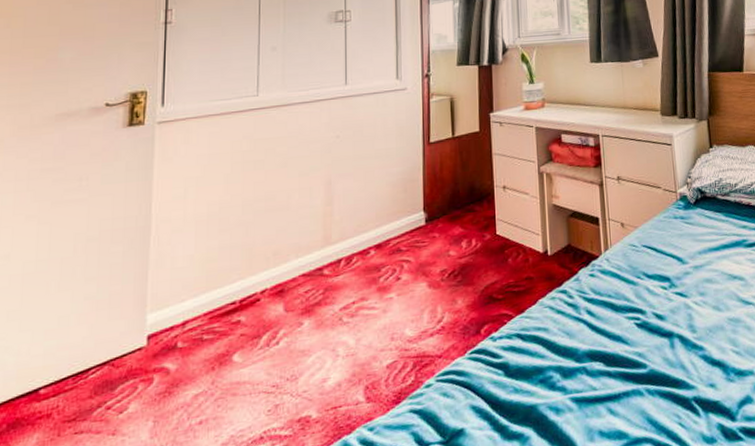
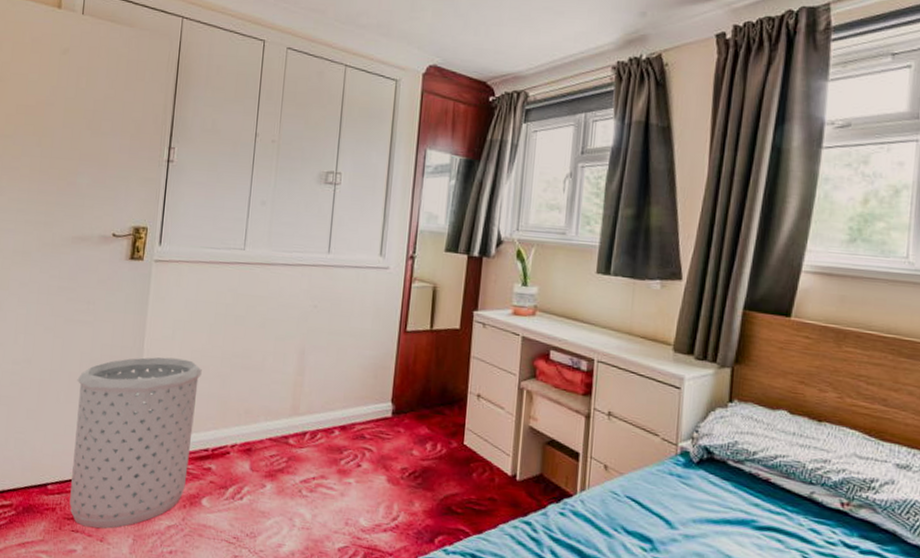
laundry basket: none [69,215,221,425] -> present [69,357,202,529]

